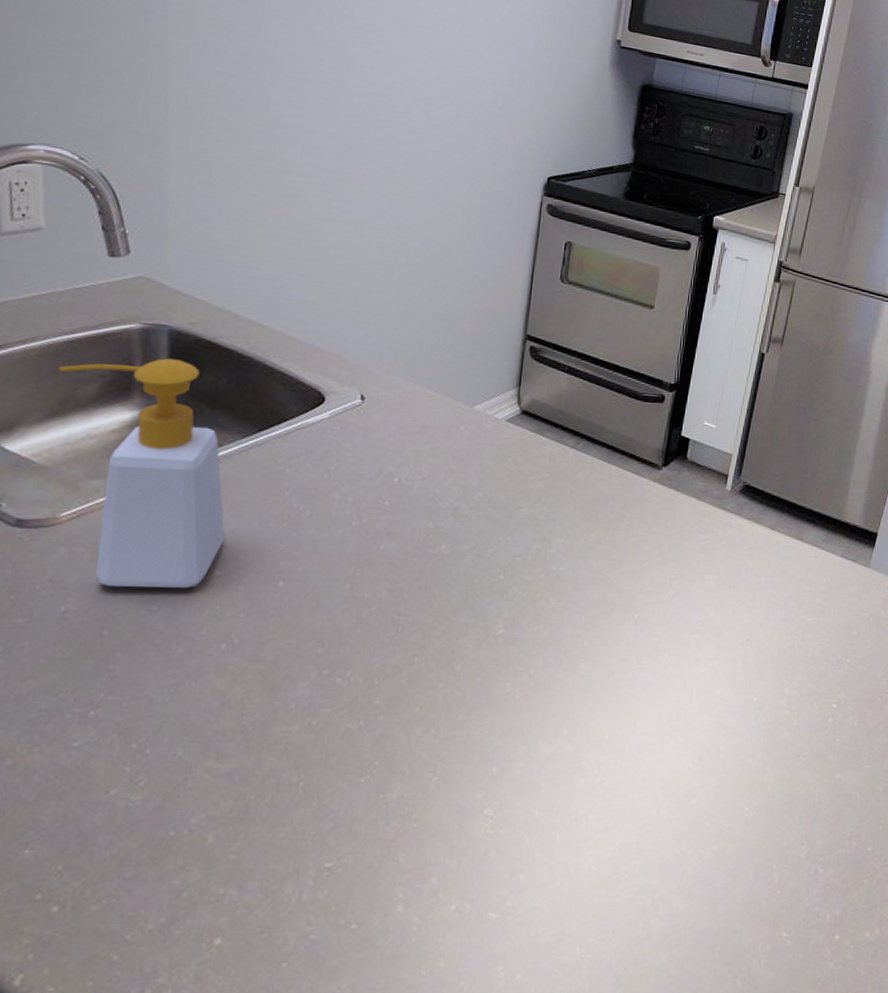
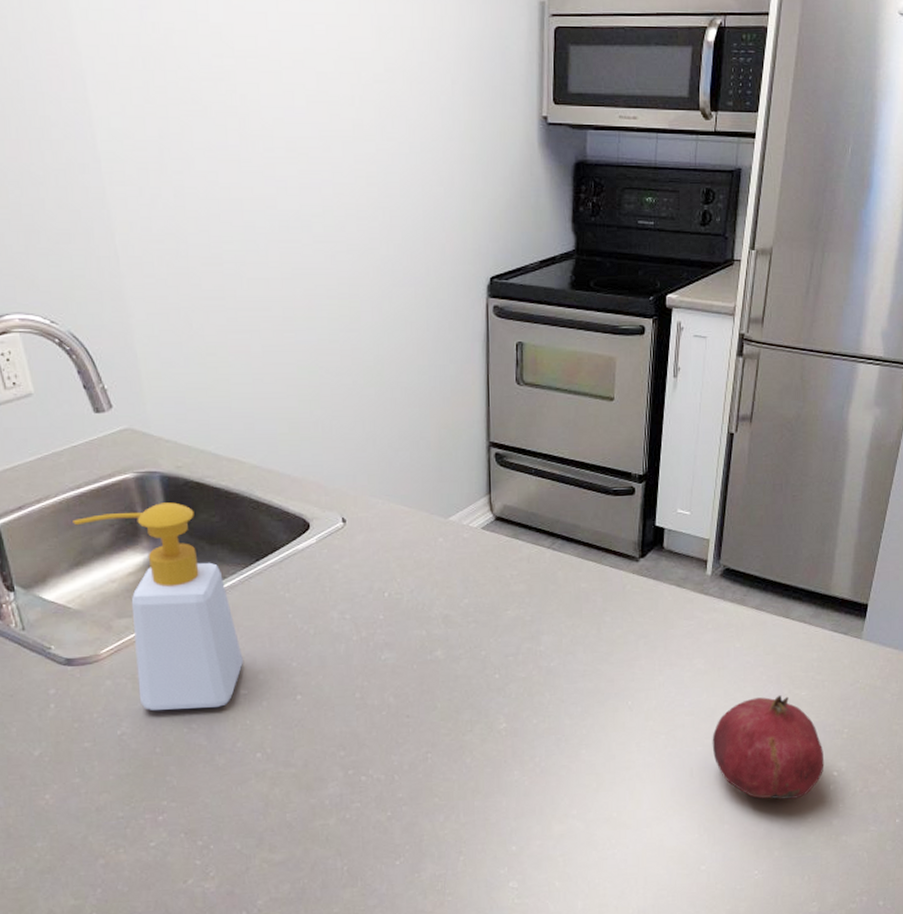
fruit: none [715,619,825,731] -> present [712,695,825,800]

